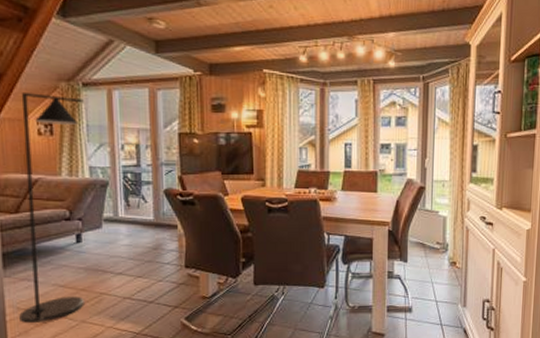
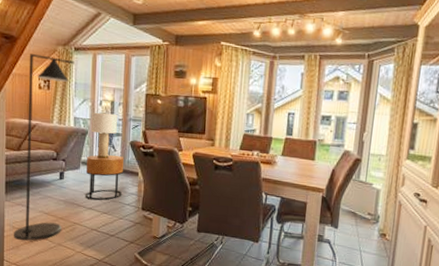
side table: none [109,208,160,263] -> present [85,155,125,200]
lamp: none [111,158,146,214] -> present [90,112,117,159]

